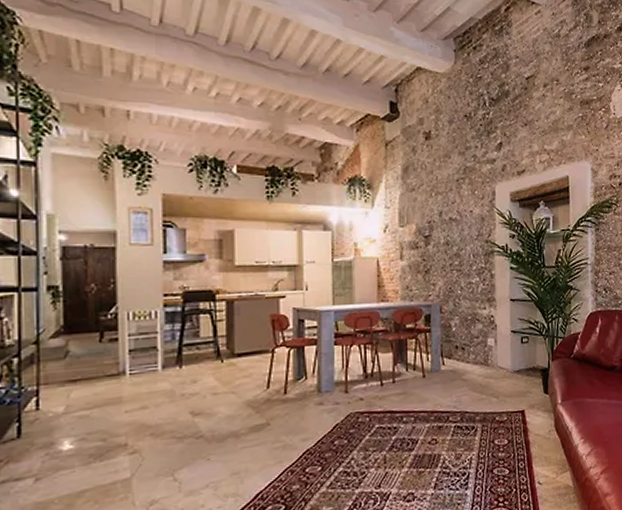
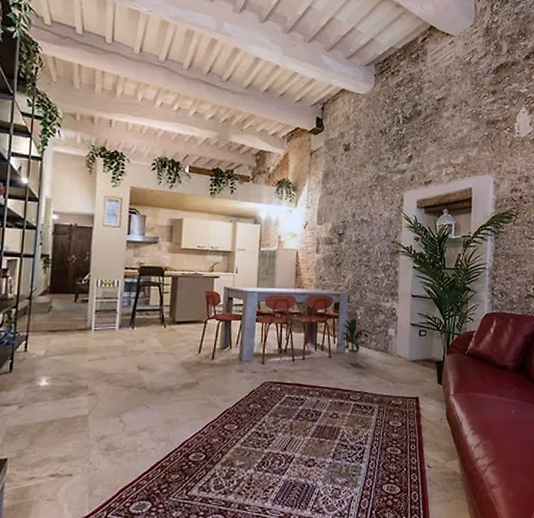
indoor plant: none [428,329,467,383] -> present [334,318,370,365]

